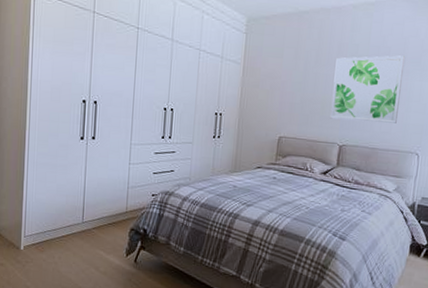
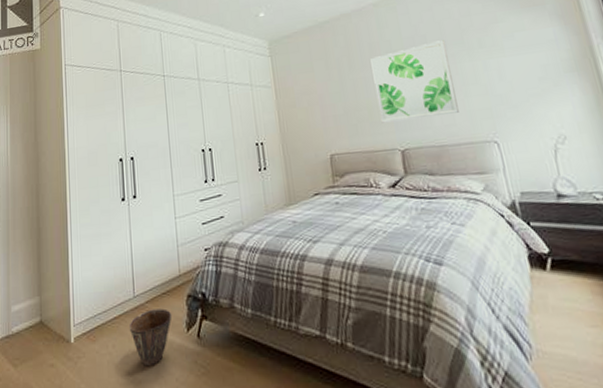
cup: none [75,234,115,278] -> present [129,308,172,367]

